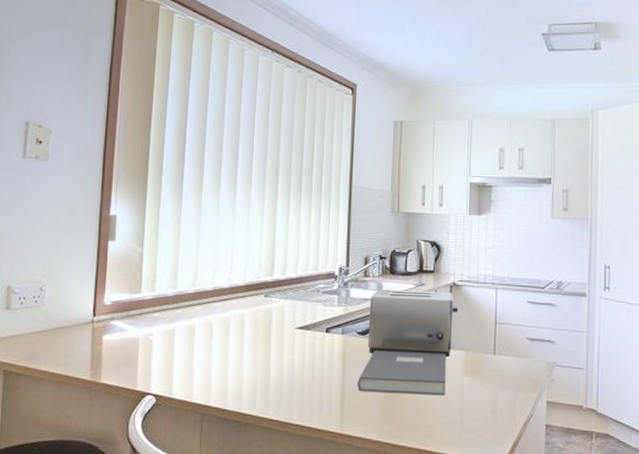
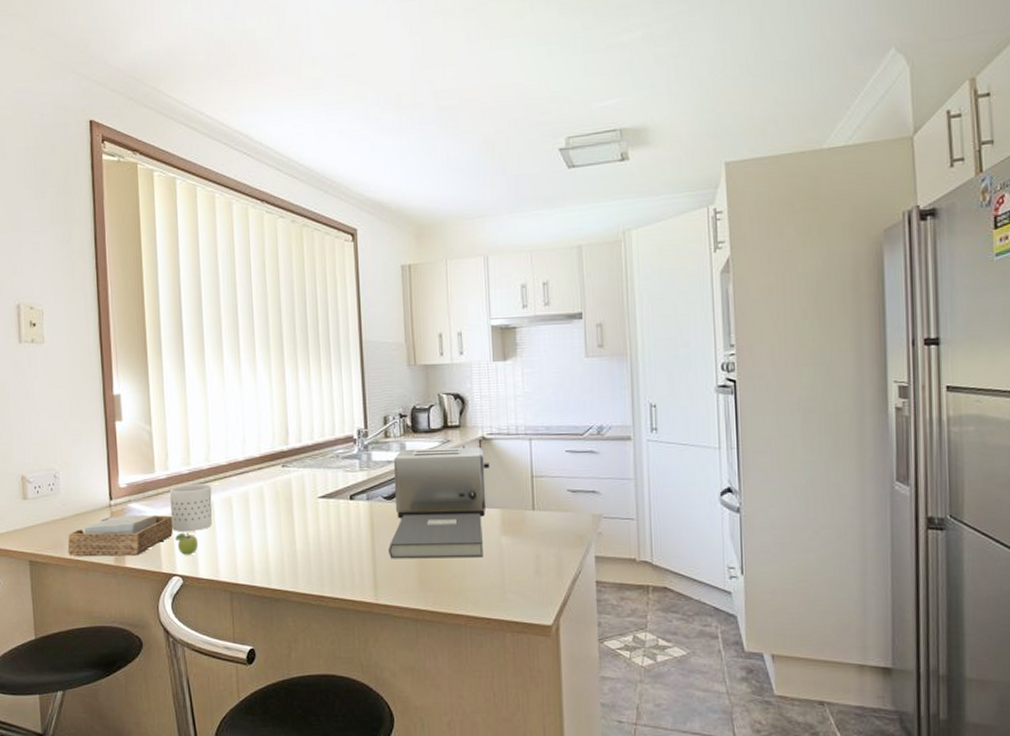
napkin holder: none [44,332,153,372] -> present [67,514,174,557]
mug: none [151,306,195,352] -> present [169,484,213,531]
fruit: none [152,352,176,376] -> present [174,532,199,556]

